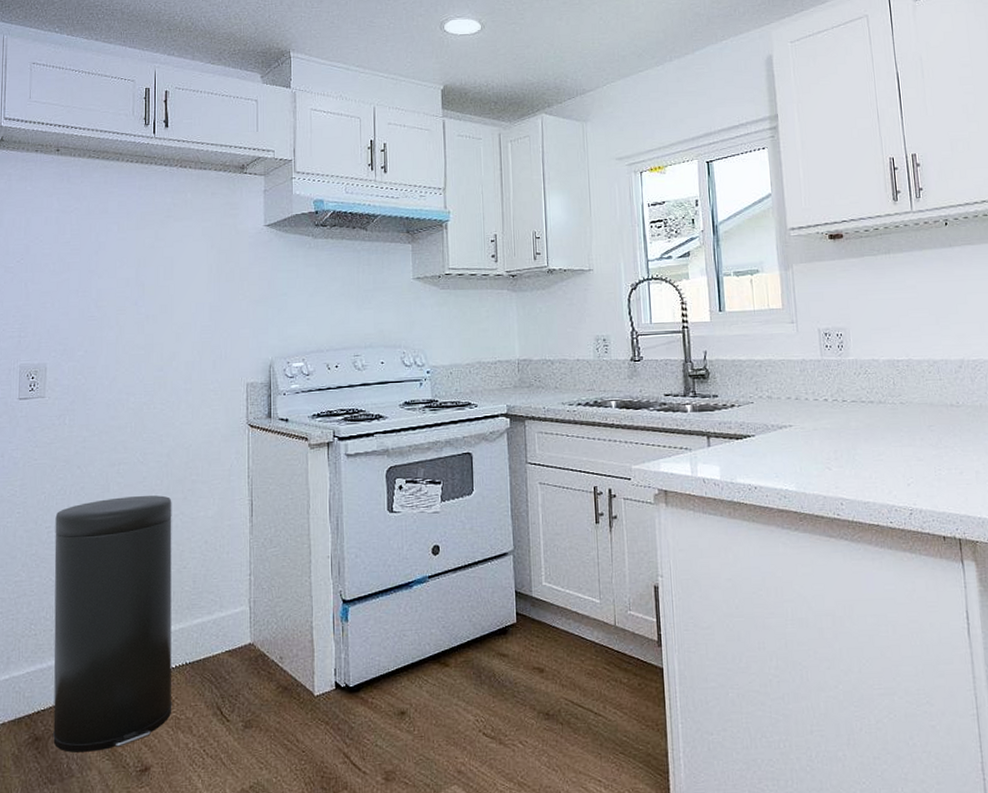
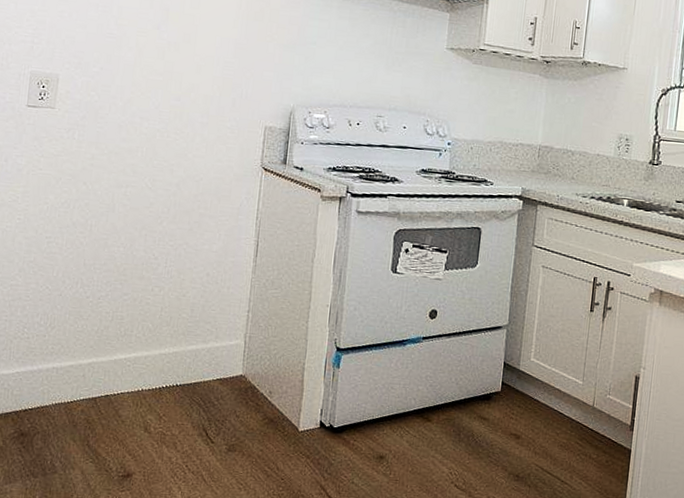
pedal bin: present [53,495,172,753] -> none [38,218,177,453]

